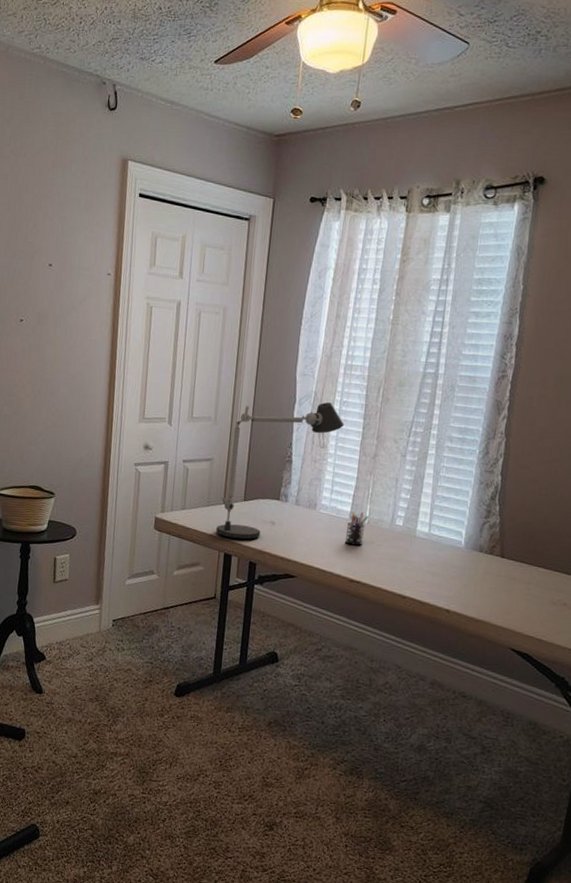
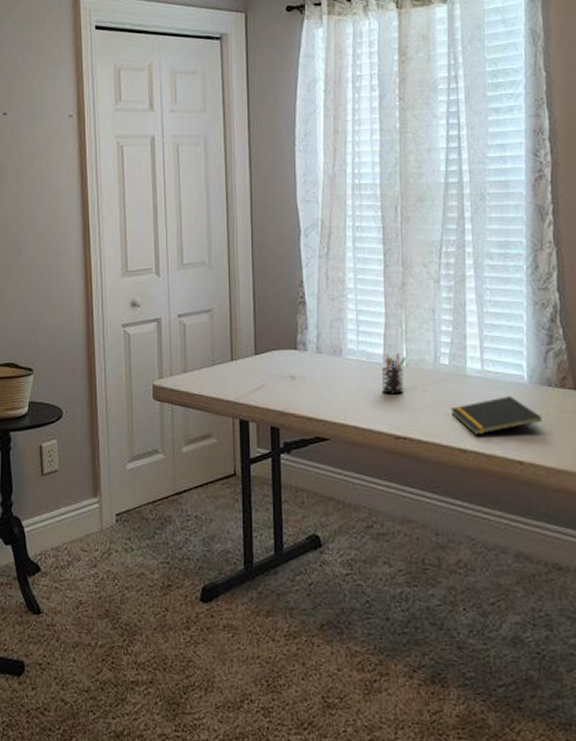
desk lamp: present [216,402,345,539] -> none [226,230,361,401]
notepad: none [398,556,471,586] -> present [450,395,542,436]

